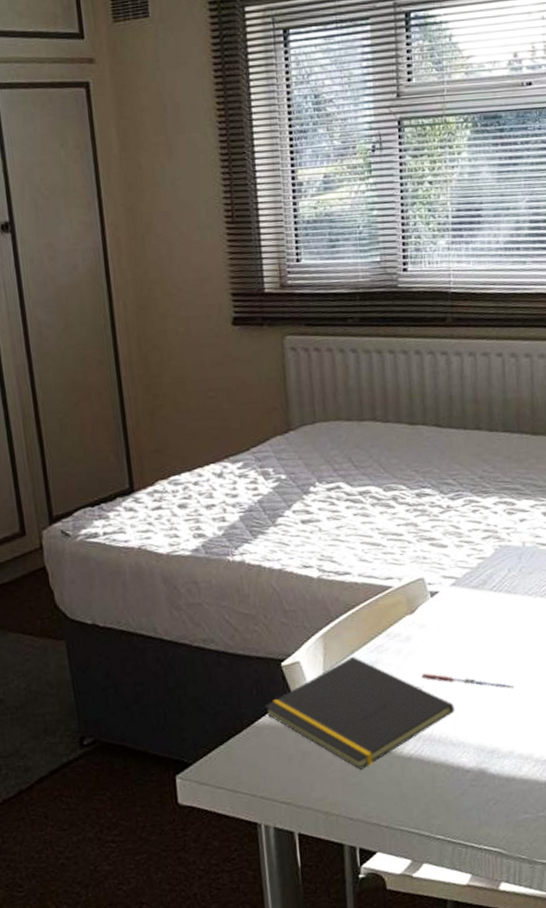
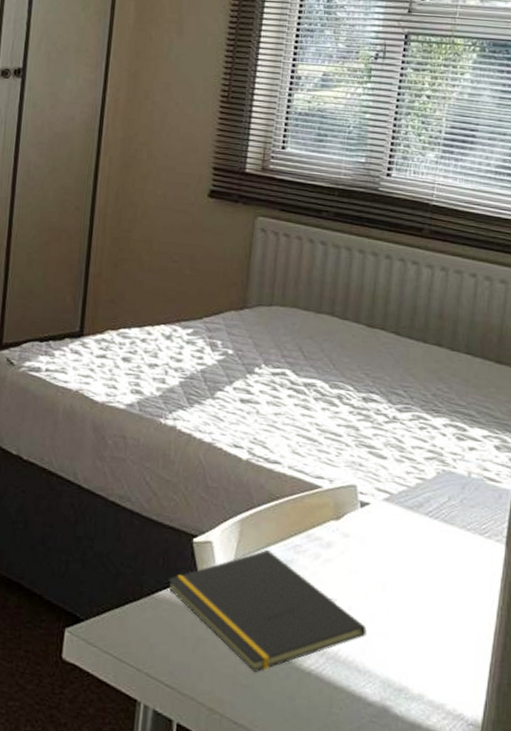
pen: present [421,672,515,690] -> none [336,585,437,627]

